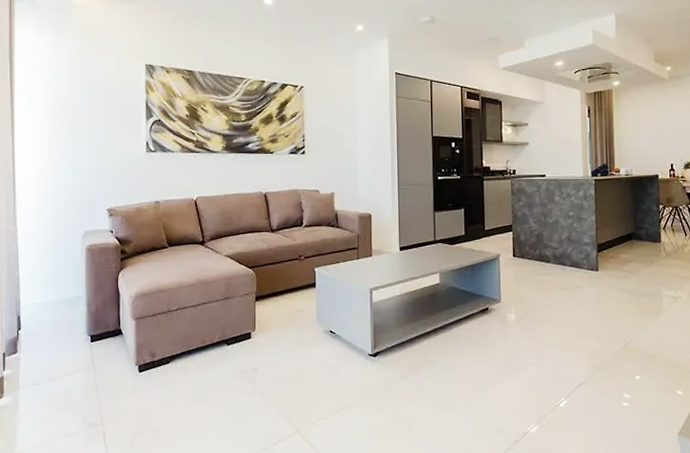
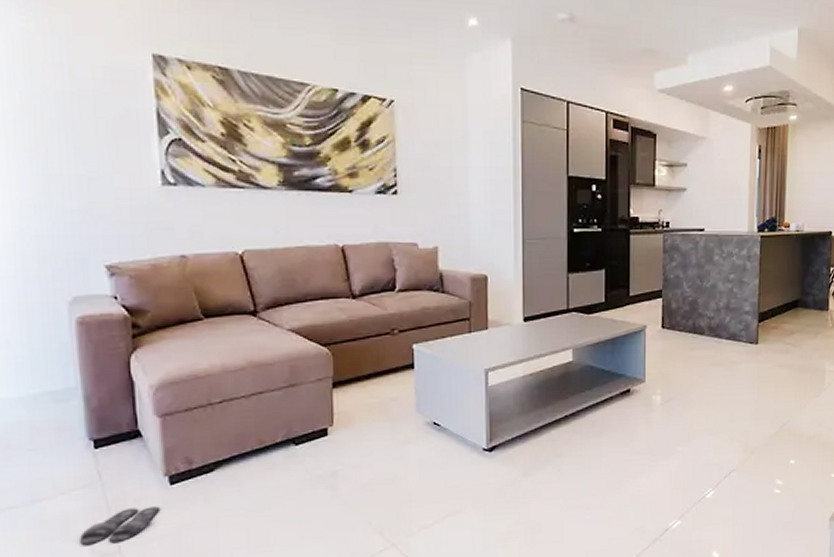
slippers: none [76,389,130,417] -> present [80,506,159,546]

